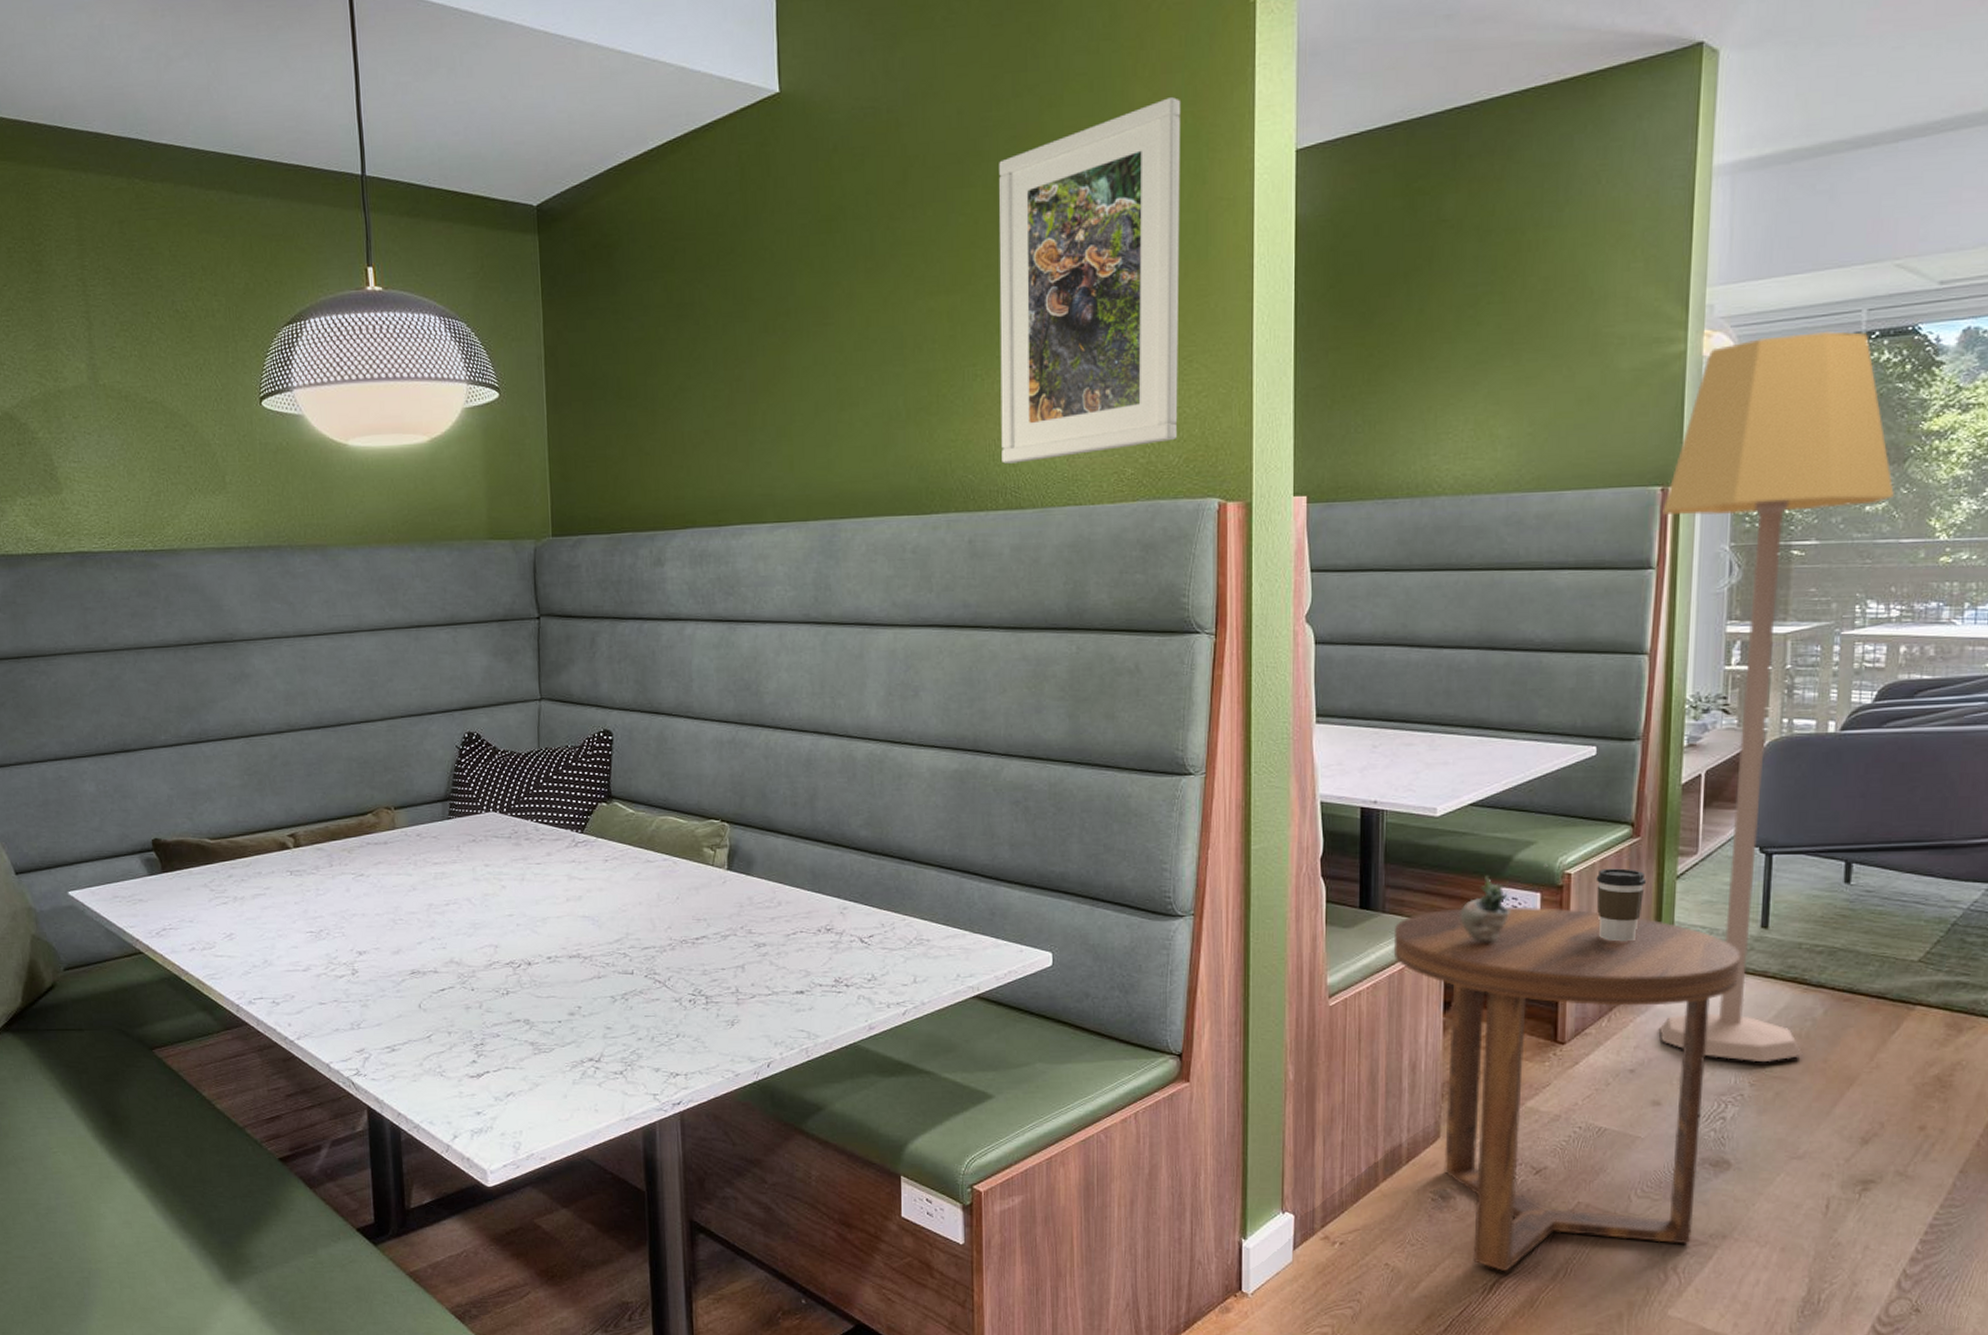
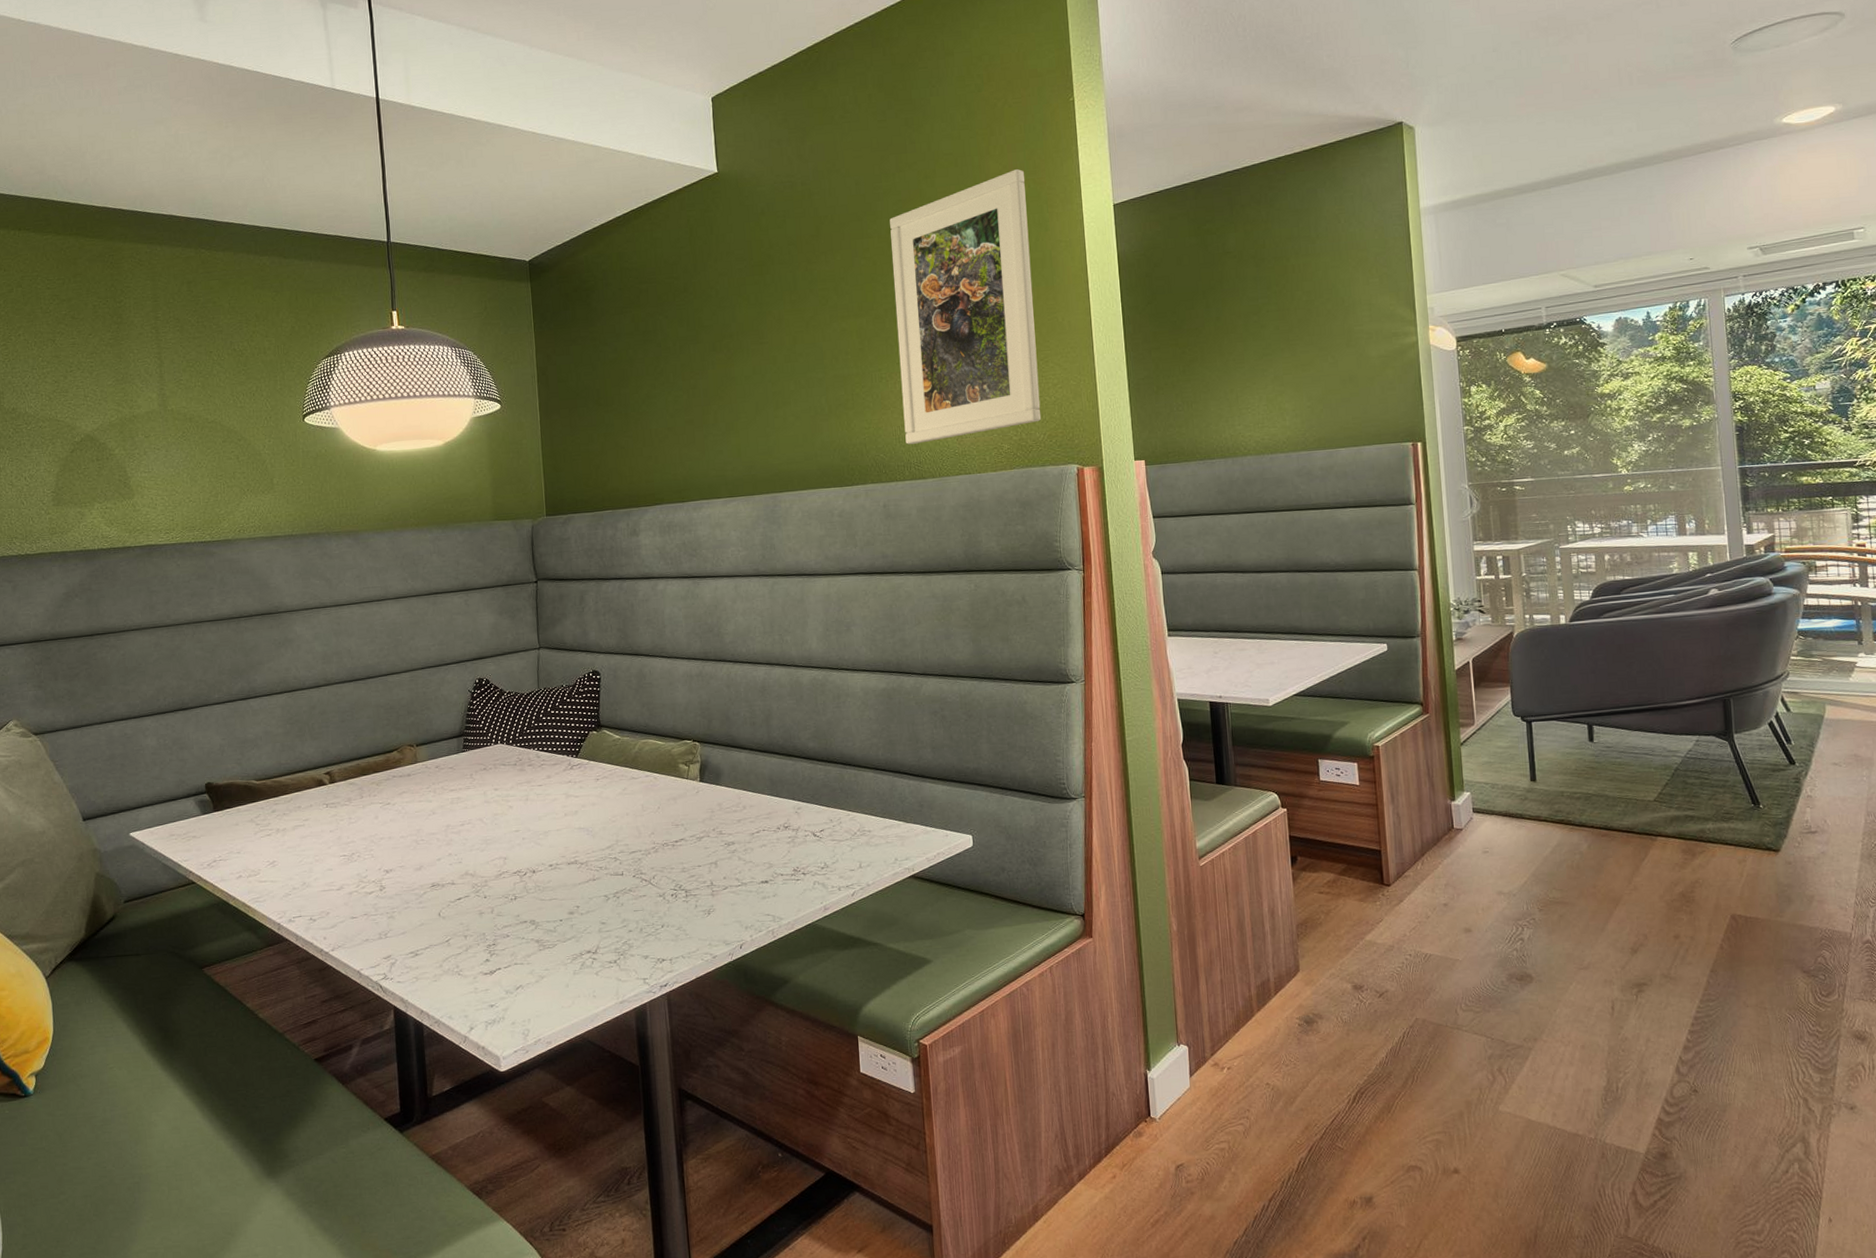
side table: present [1393,906,1740,1272] -> none [1245,774,1519,1083]
succulent plant: present [1460,864,1548,943] -> none [1296,739,1361,806]
coffee cup: present [1596,868,1646,942] -> none [1398,739,1437,799]
lamp: present [1659,330,1894,1063] -> none [1414,323,1584,891]

